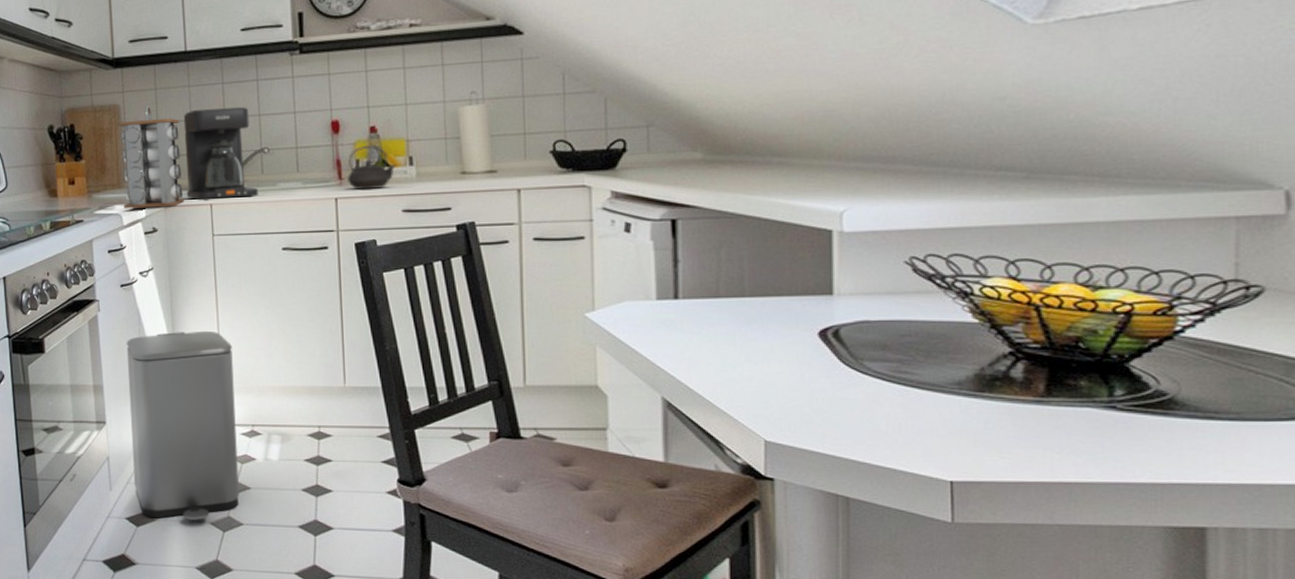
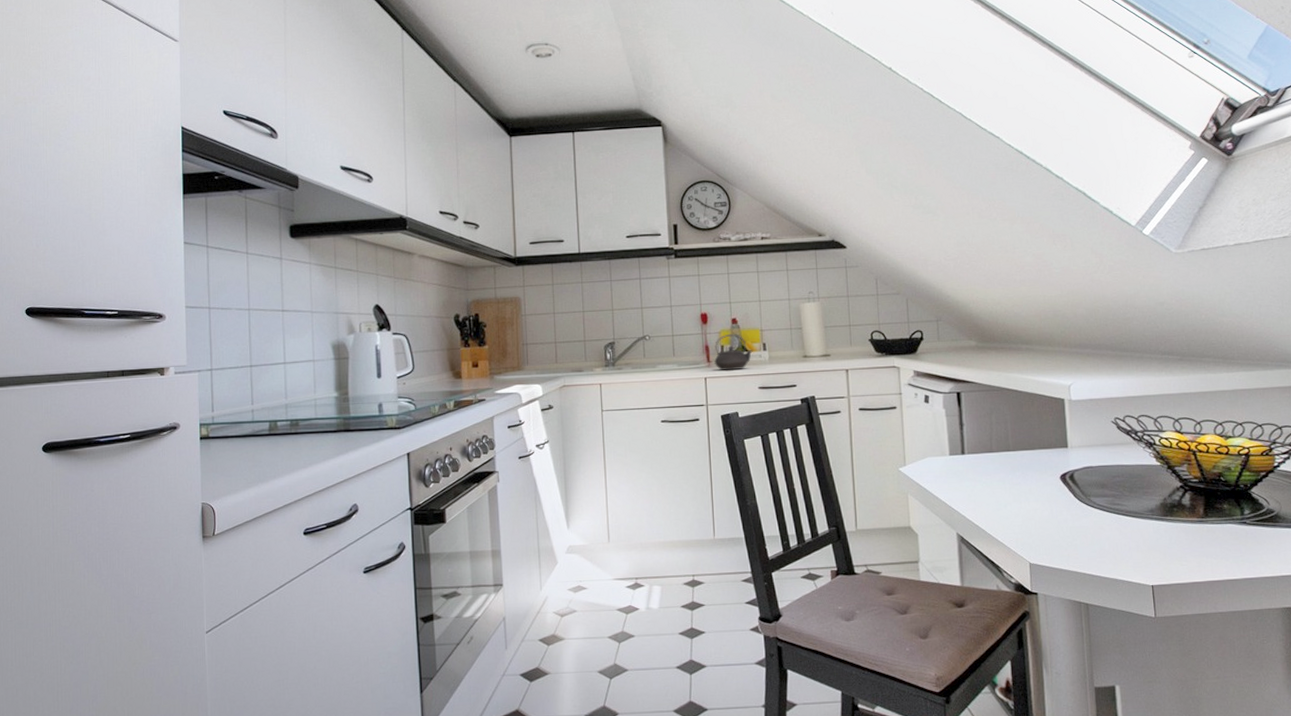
spice rack: present [117,105,185,210] -> none [518,298,578,389]
pedal bin: present [126,330,239,520] -> none [523,495,625,673]
coffee maker: present [183,107,258,202] -> none [577,301,641,382]

